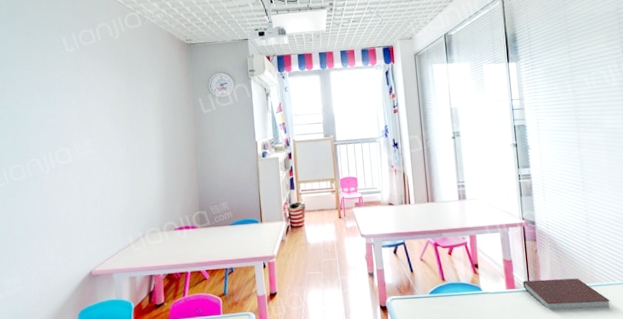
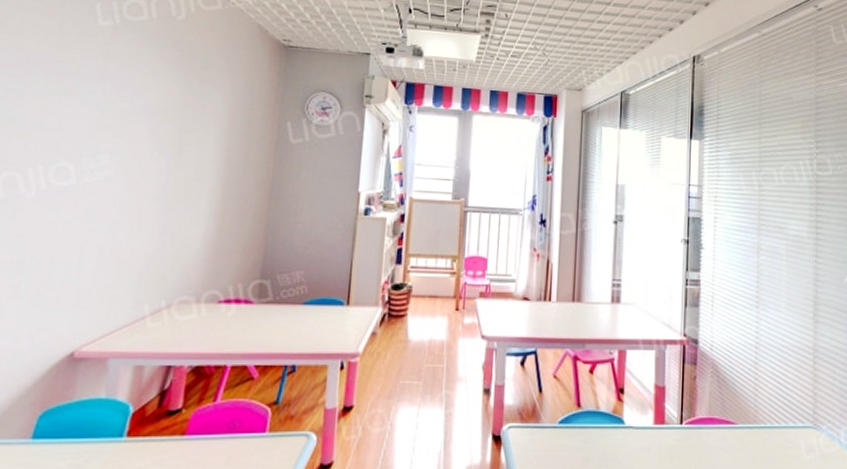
notebook: present [522,278,611,310] -> none [674,415,773,457]

